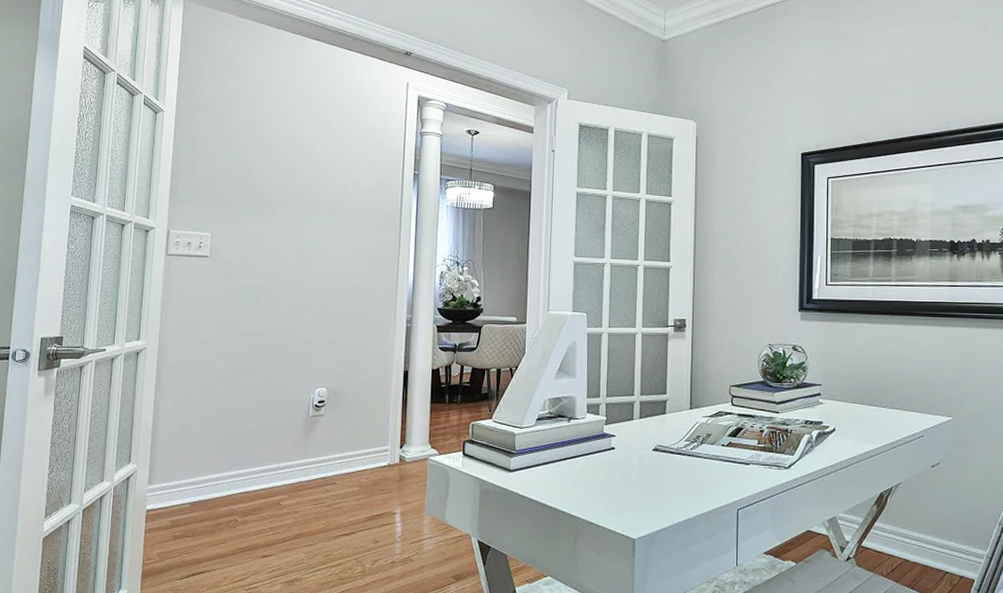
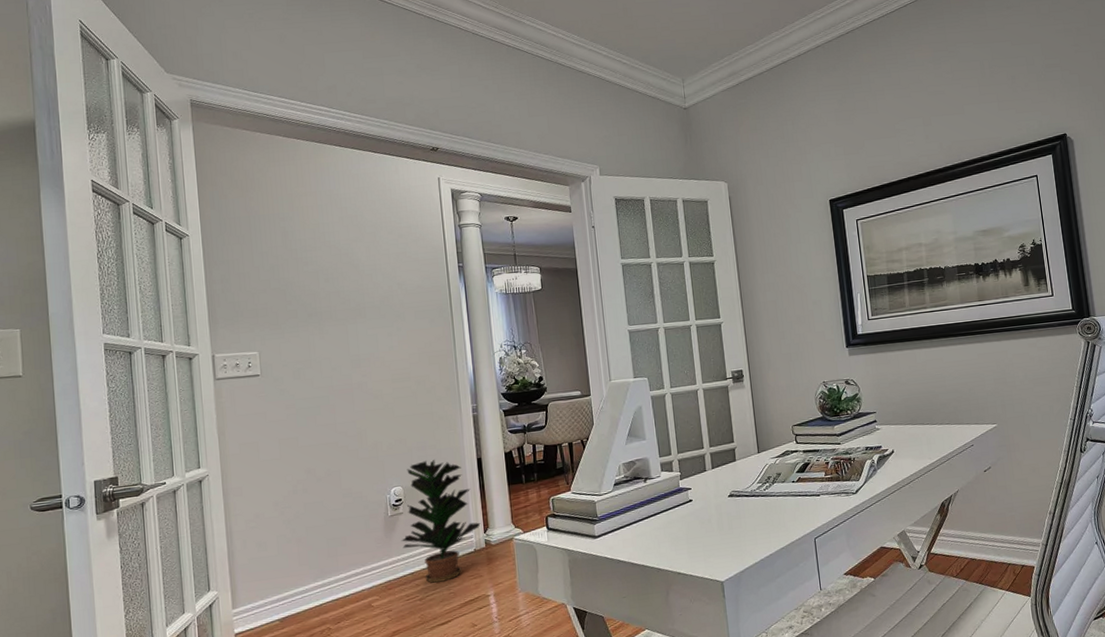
potted plant: none [318,366,398,492] -> present [401,460,481,583]

